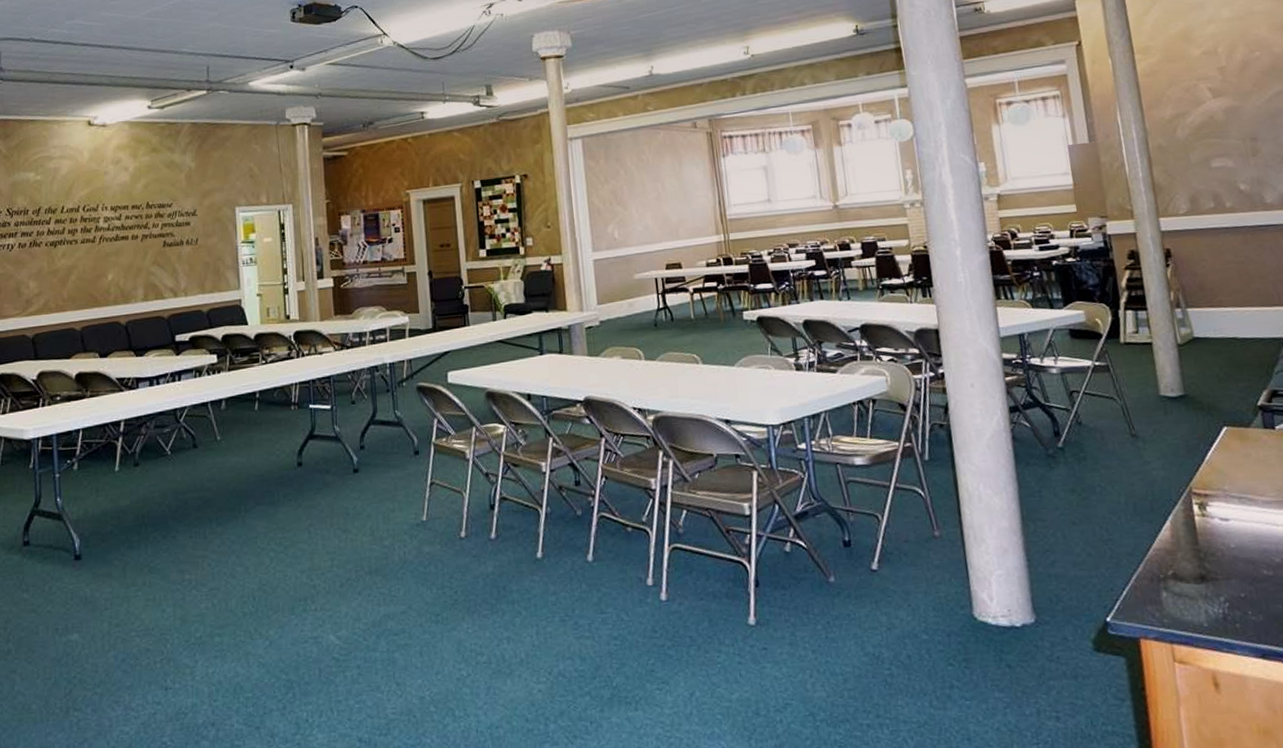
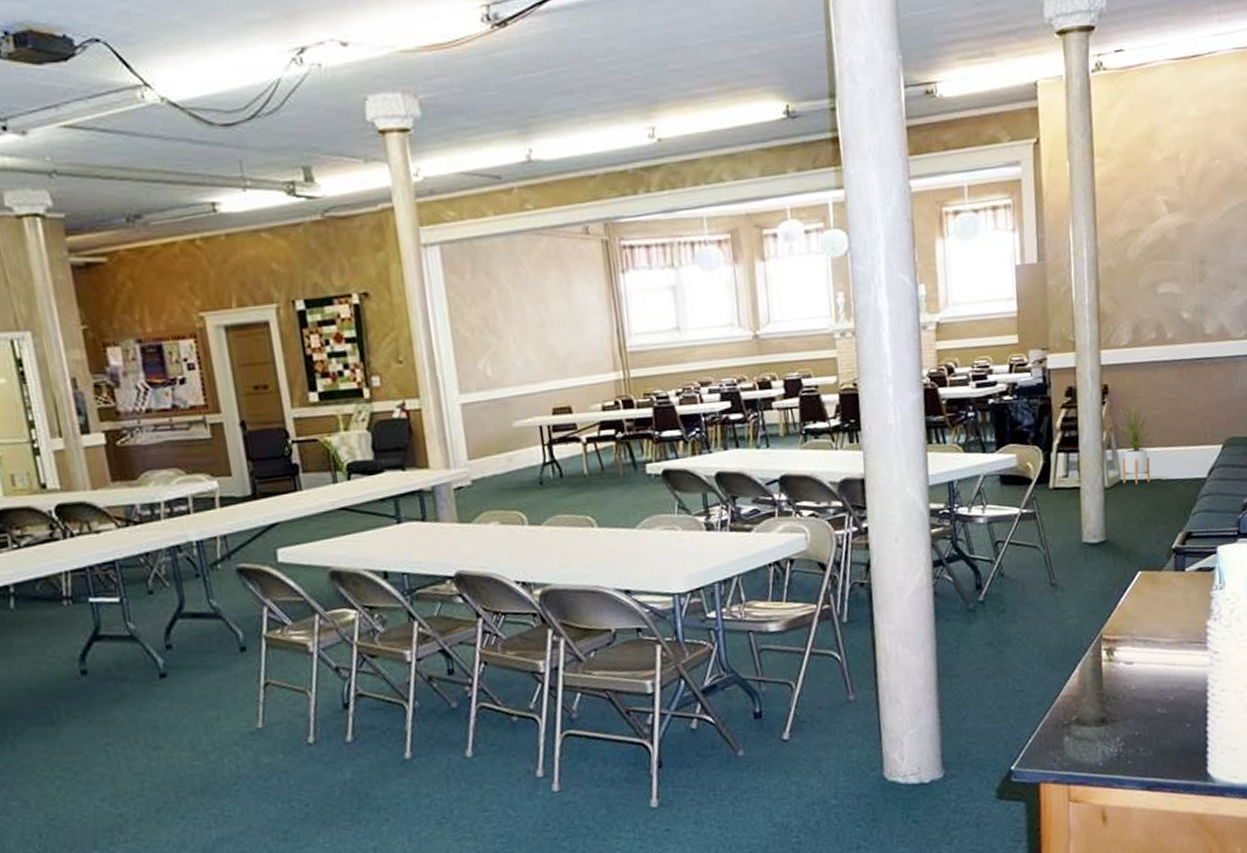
house plant: none [1180,263,1226,342] -> present [1113,400,1156,484]

